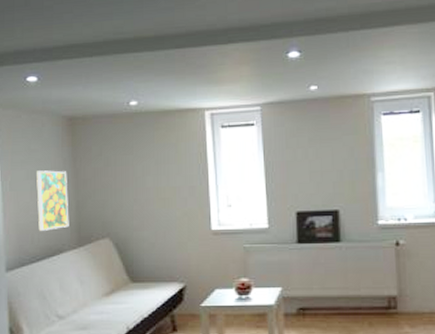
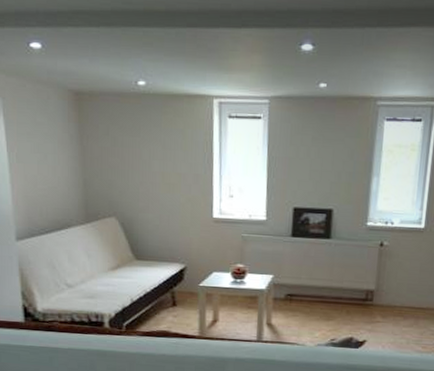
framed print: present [36,170,69,231] -> none [43,145,77,205]

